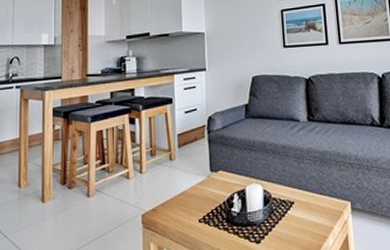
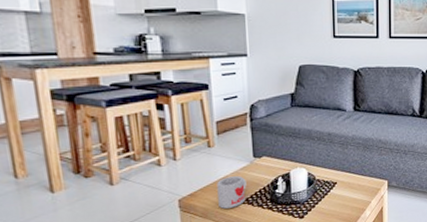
mug: none [176,191,203,227] -> present [217,176,246,209]

